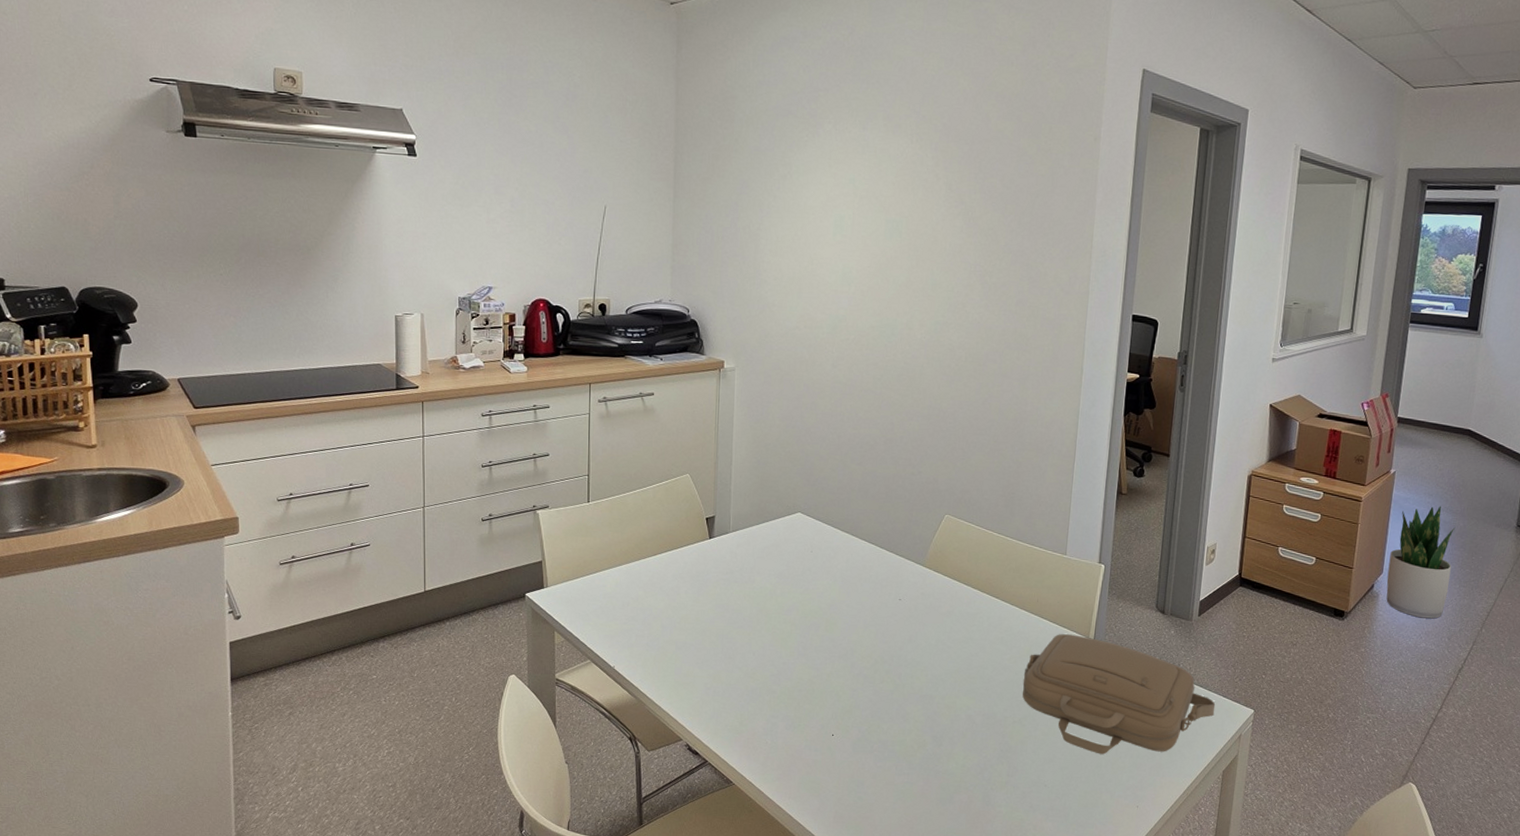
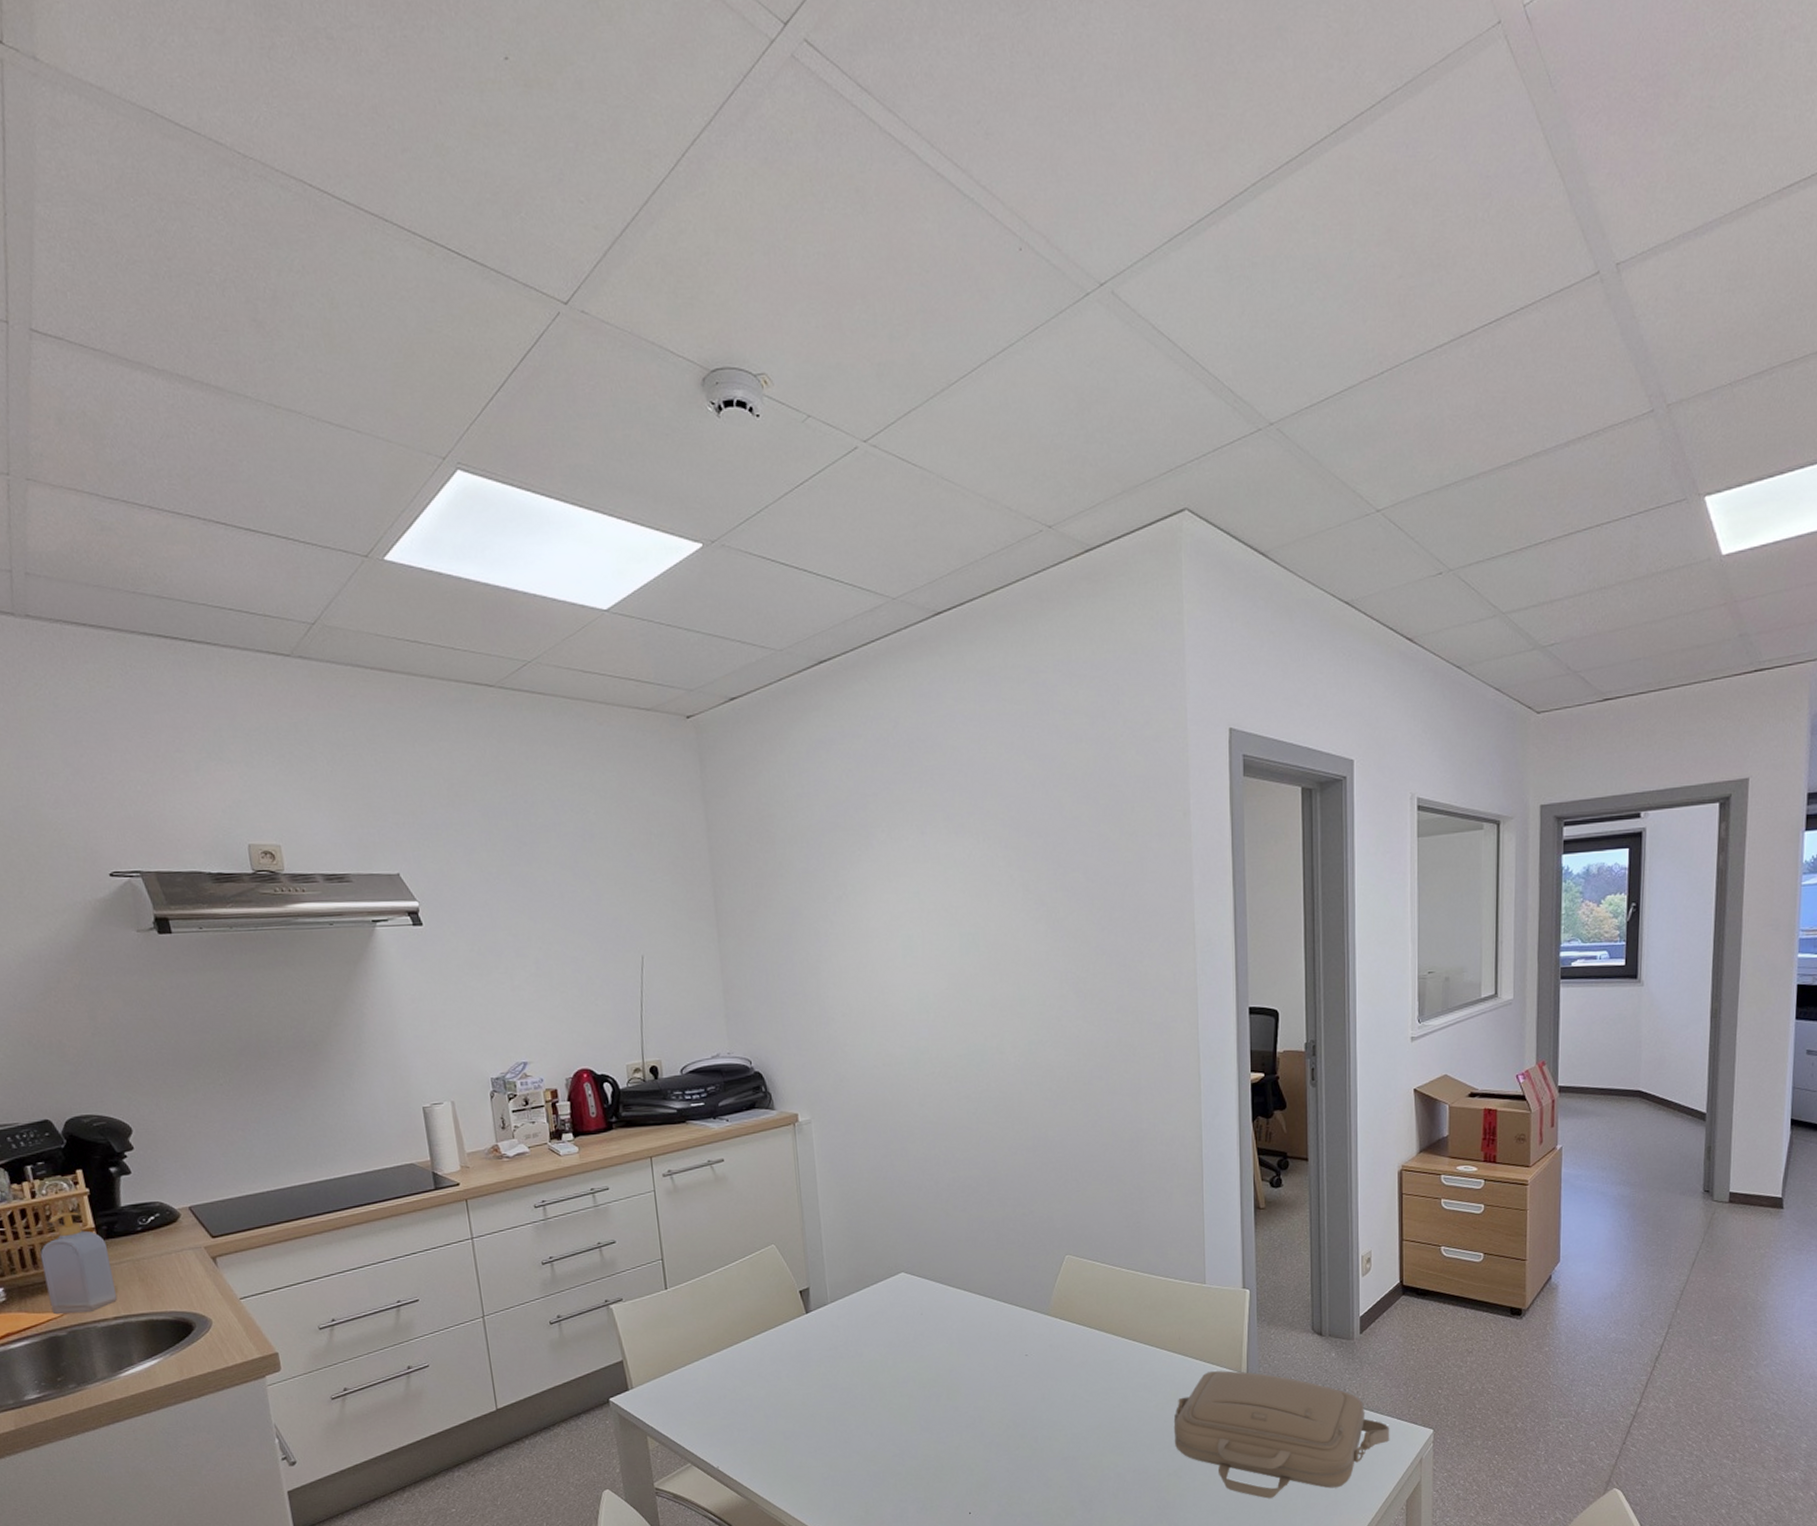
soap bottle: none [41,370,103,462] -> present [40,1212,117,1315]
planter: present [1386,506,1456,619] -> none [1565,1179,1636,1306]

